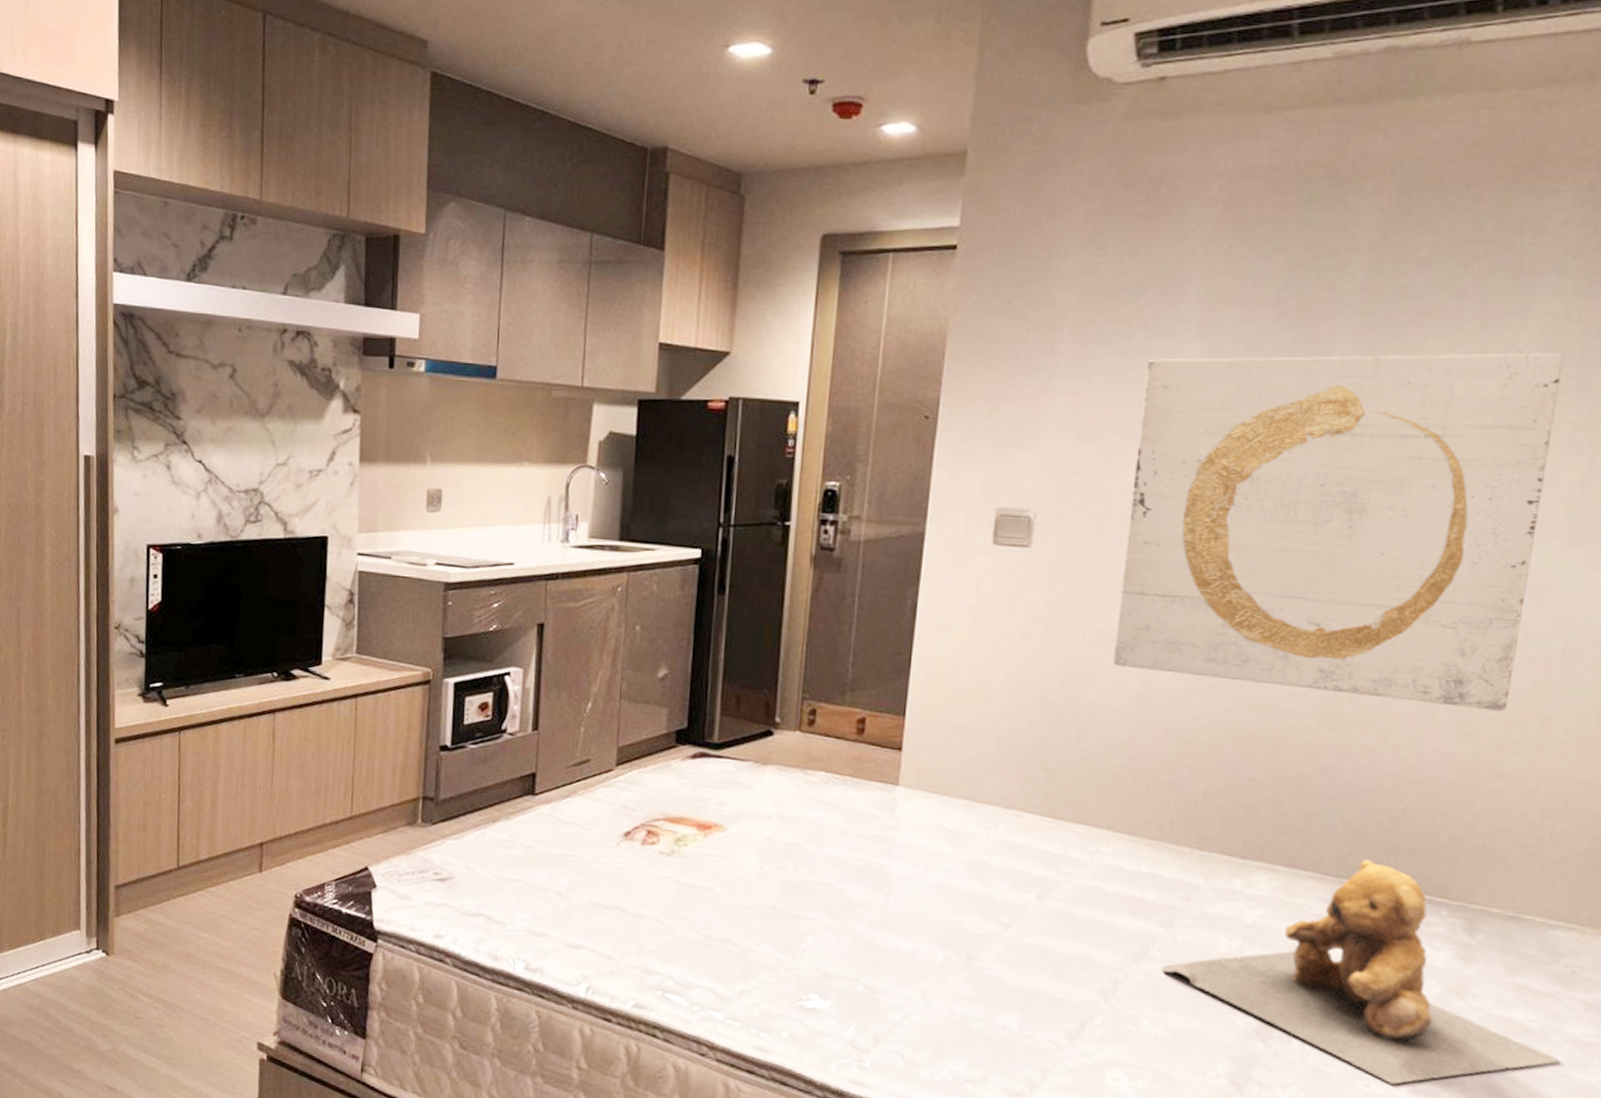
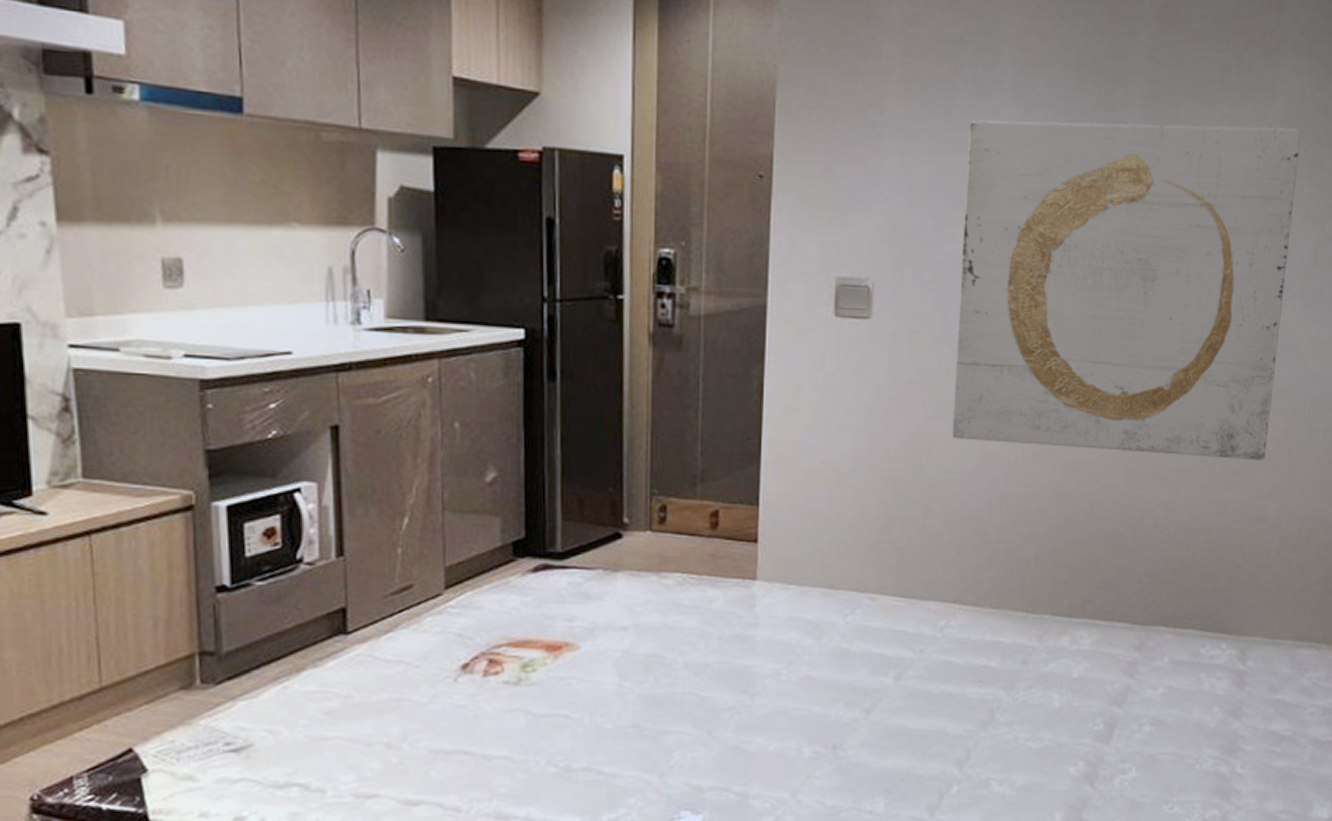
teddy bear: present [1162,859,1561,1085] -> none [1007,605,1307,804]

